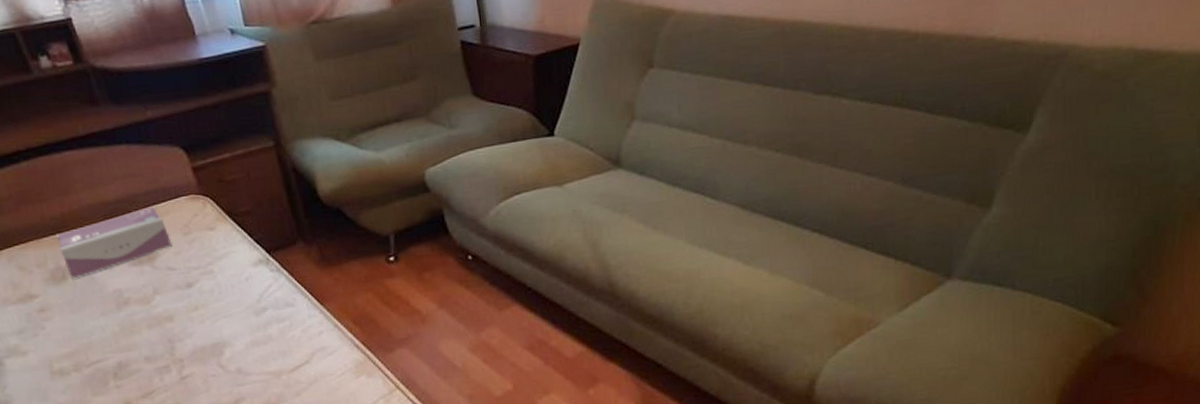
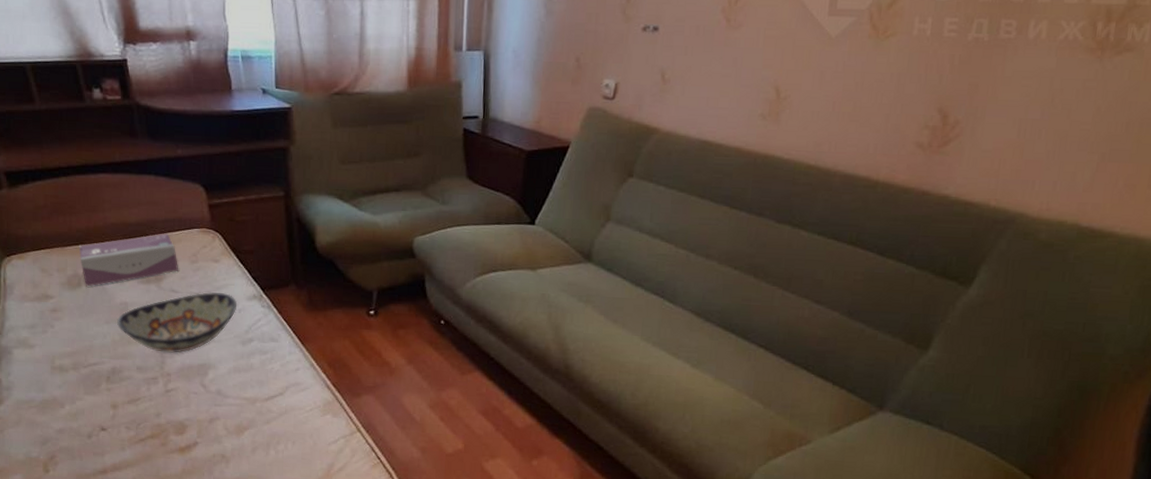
decorative bowl: none [113,262,243,338] -> present [117,292,238,353]

